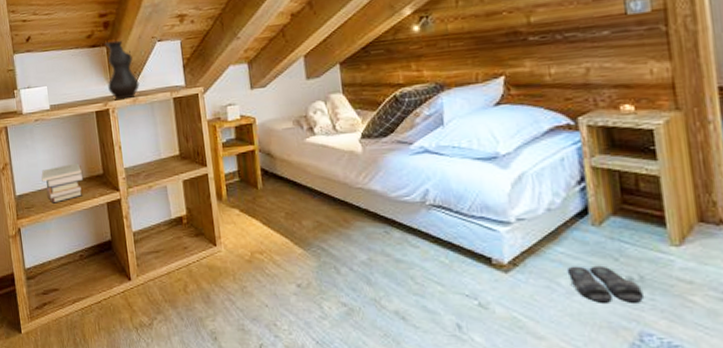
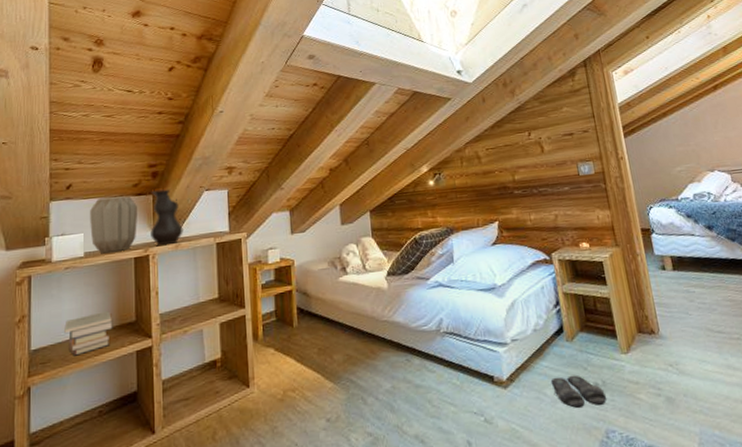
vase: none [49,48,95,106] -> present [89,196,137,253]

